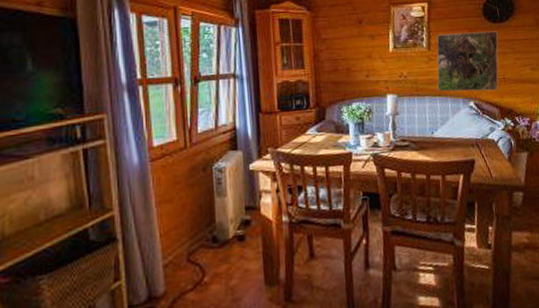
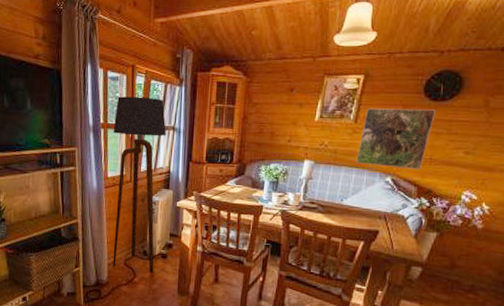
floor lamp: none [155,42,230,268] -> present [113,96,166,273]

